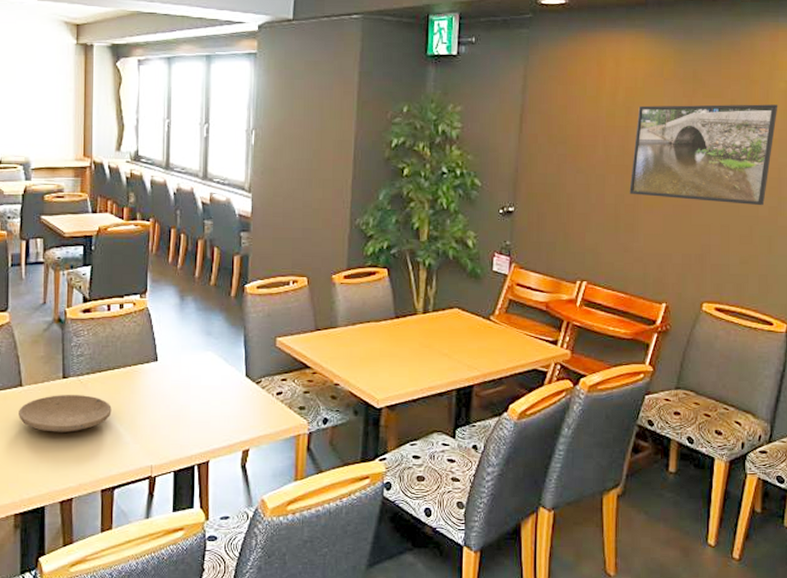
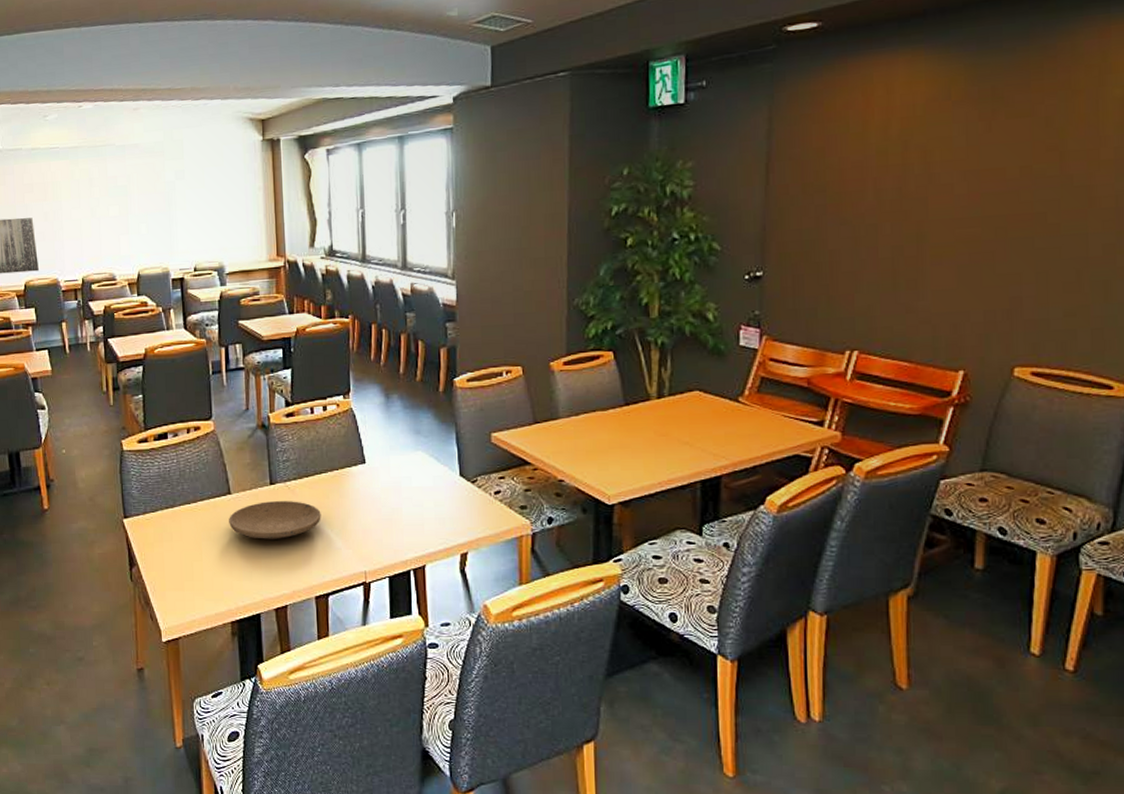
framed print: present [629,104,778,206] -> none [910,116,1113,245]

